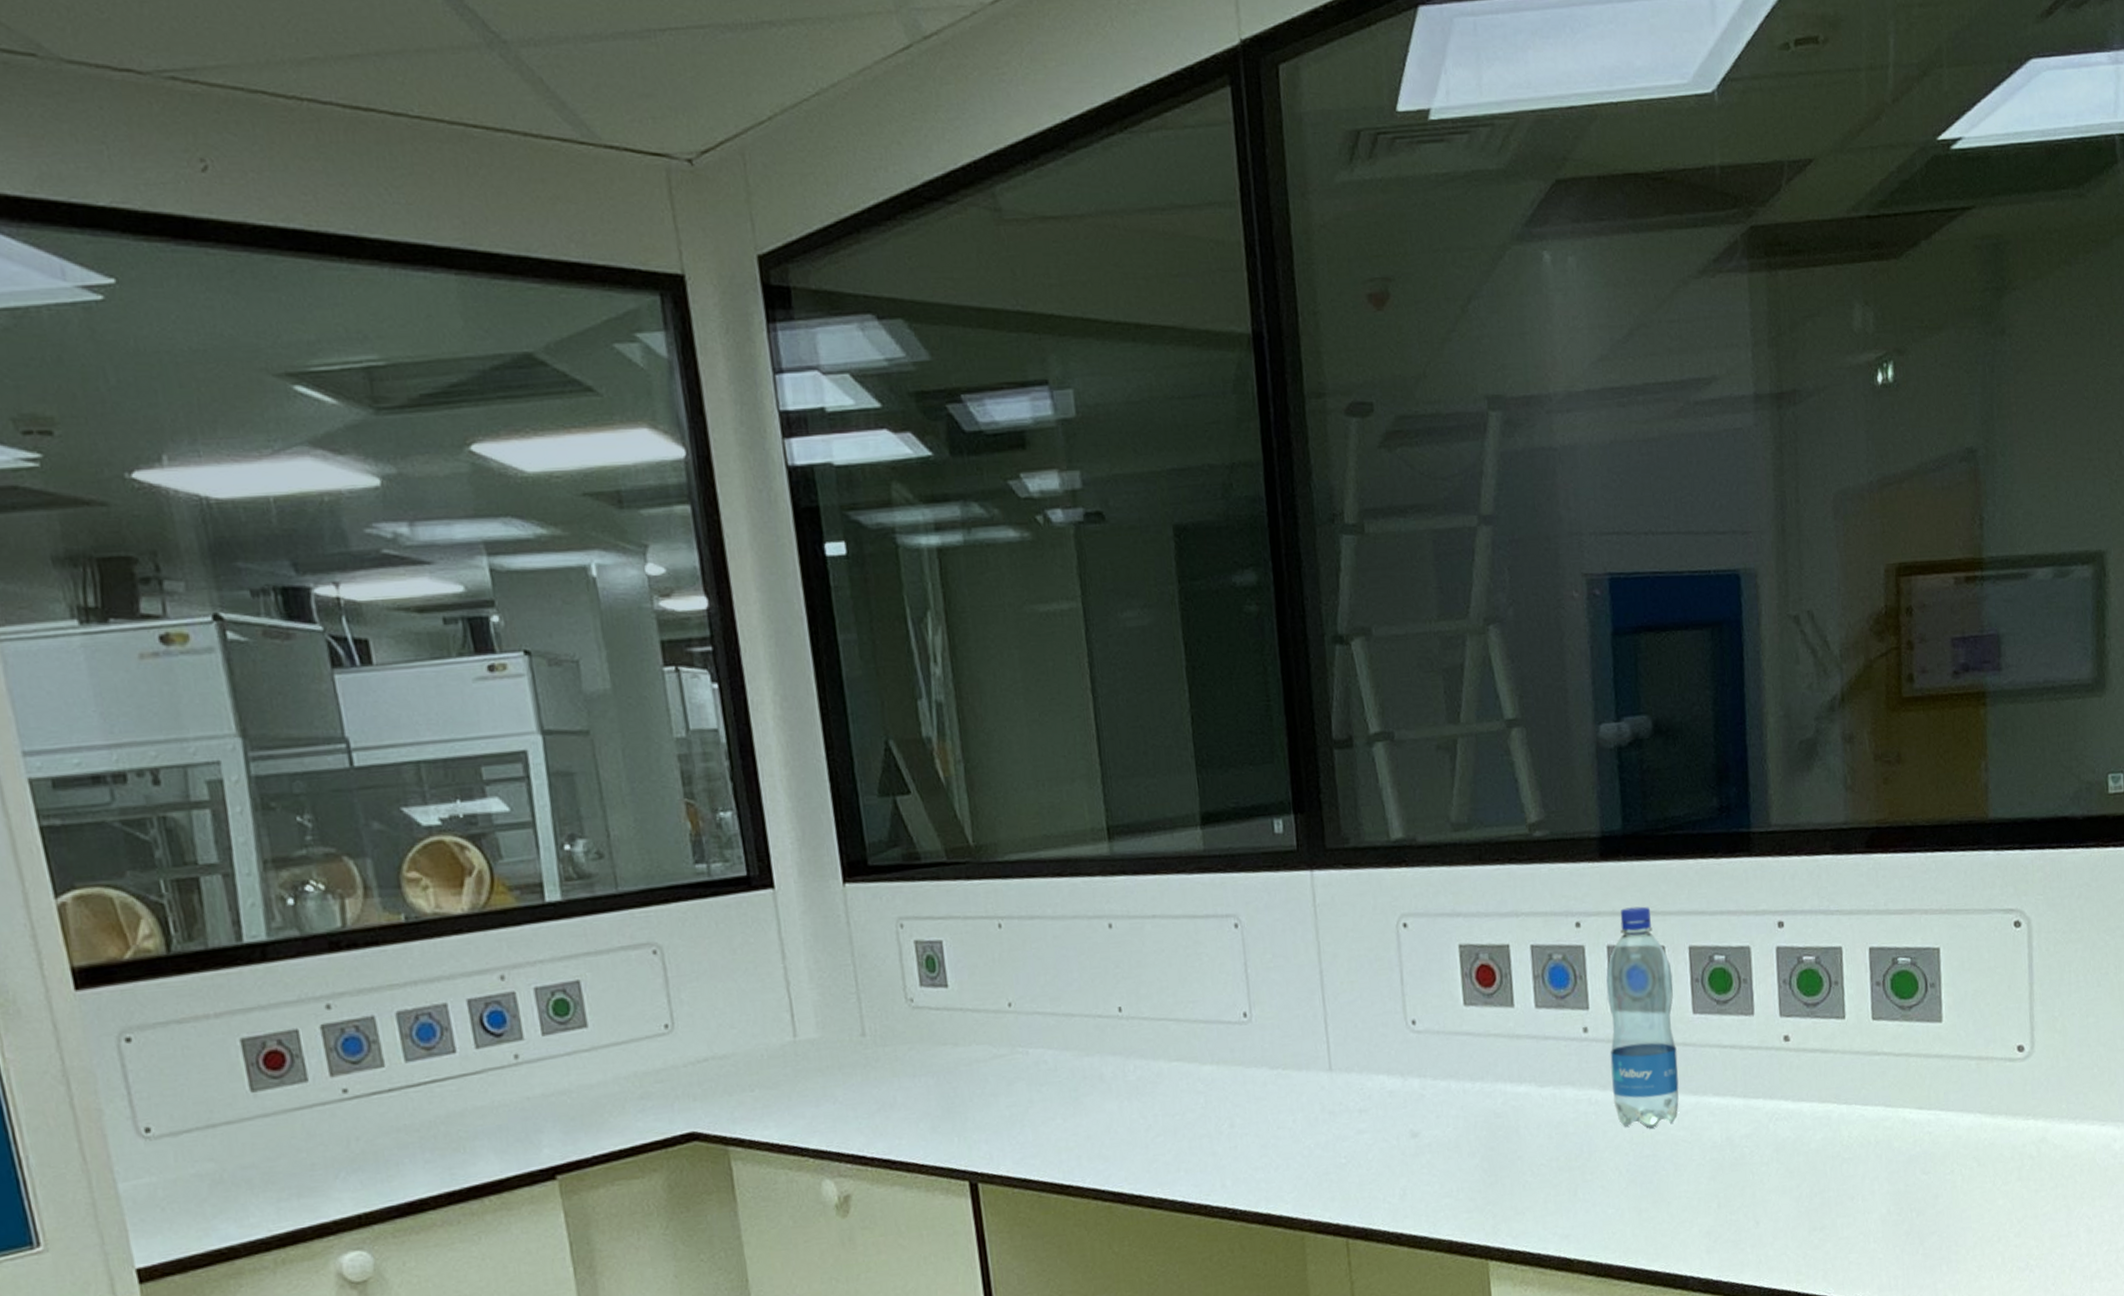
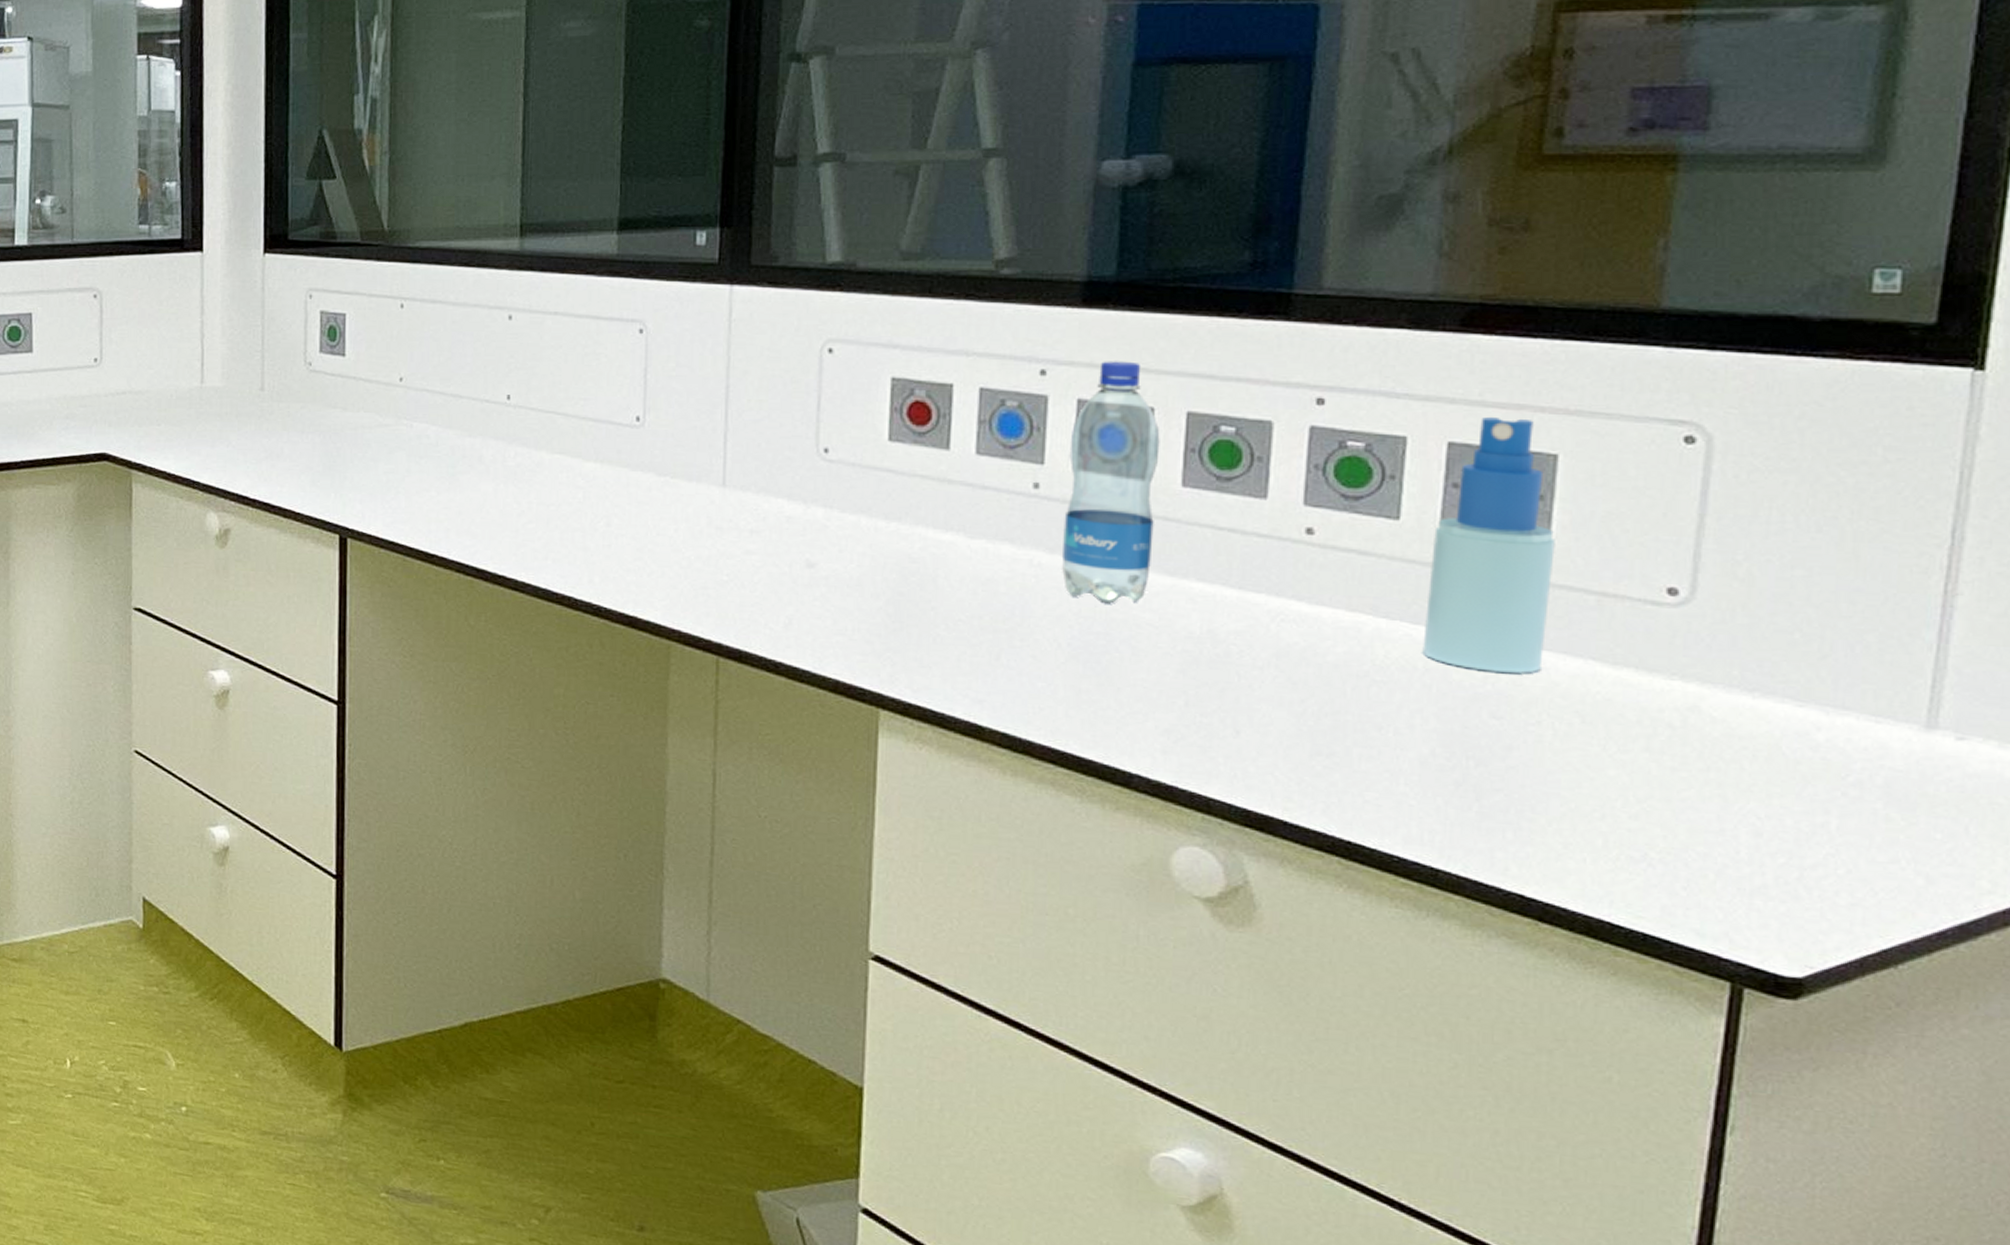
spray bottle: none [1869,921,1949,1137] -> present [1422,416,1555,673]

